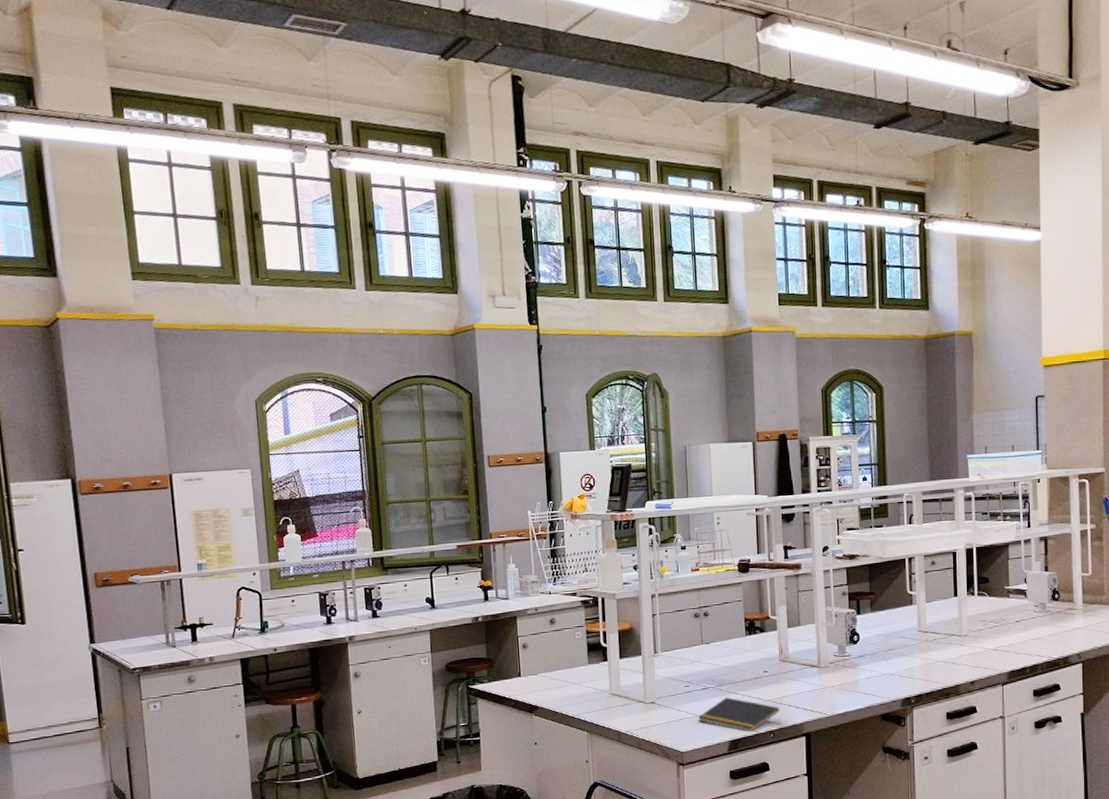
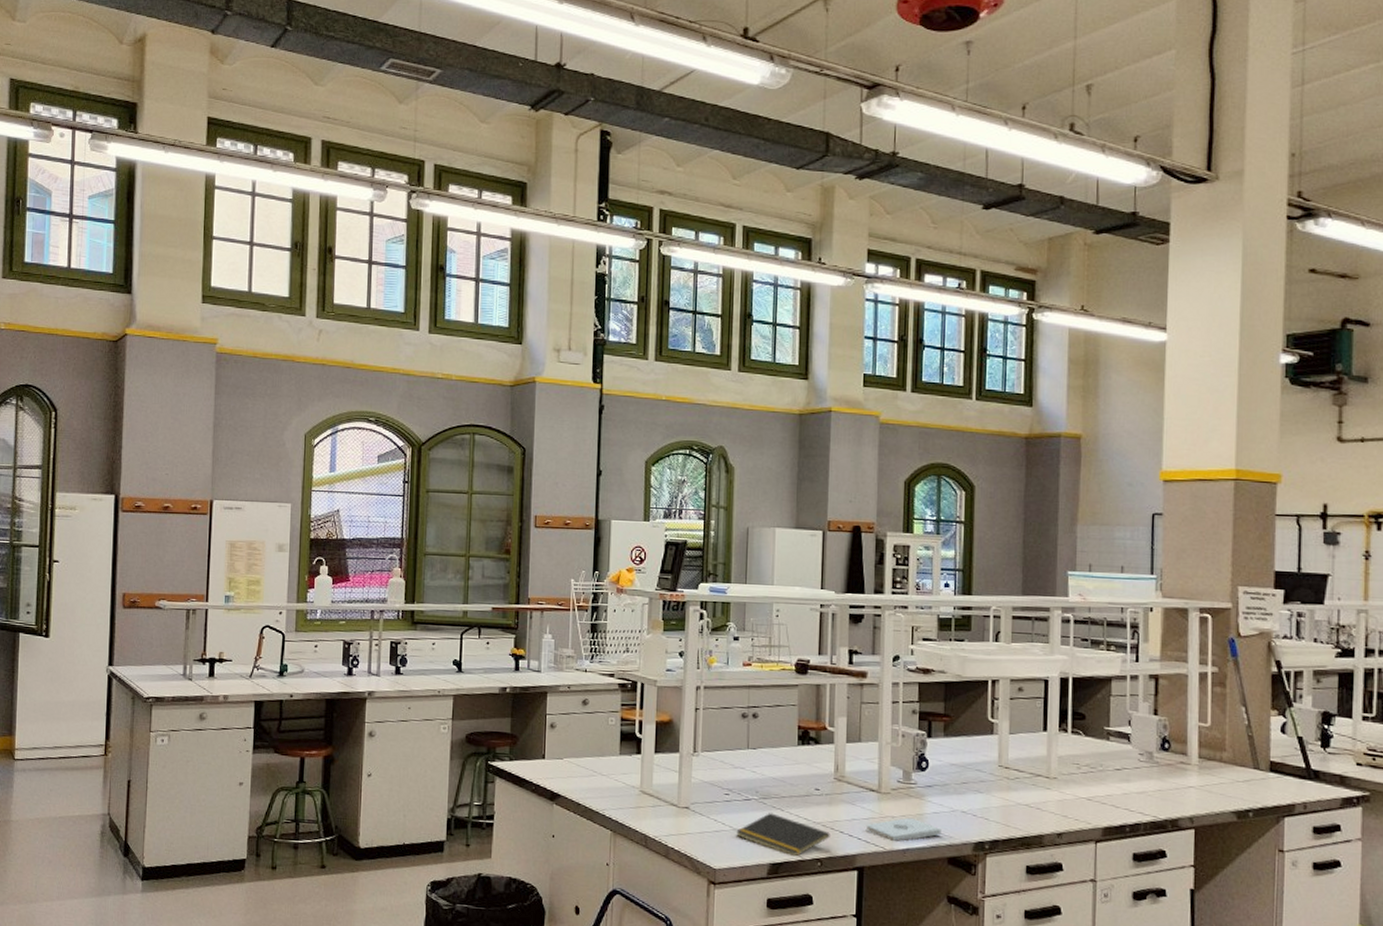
notepad: none [809,685,874,707] -> present [865,817,942,841]

